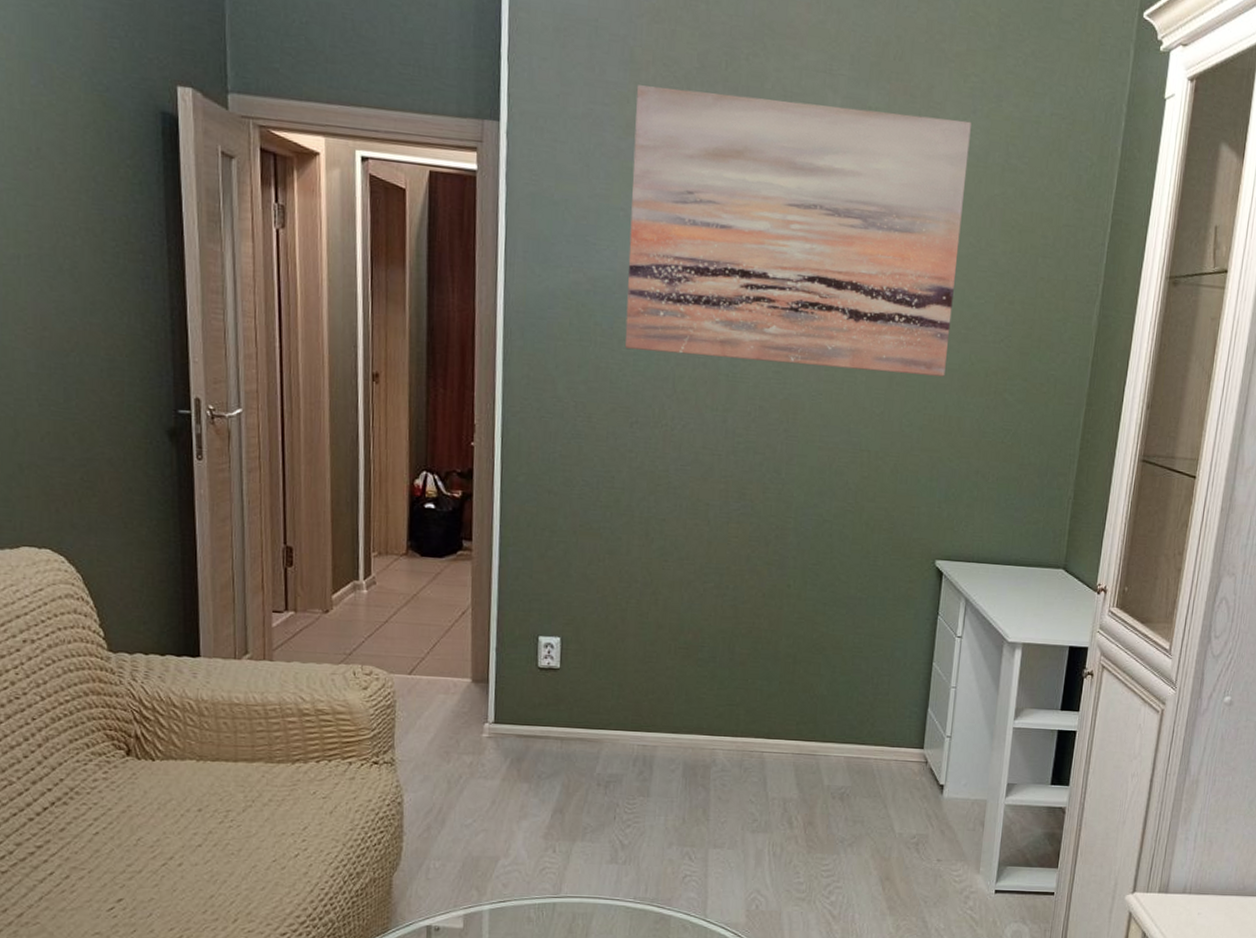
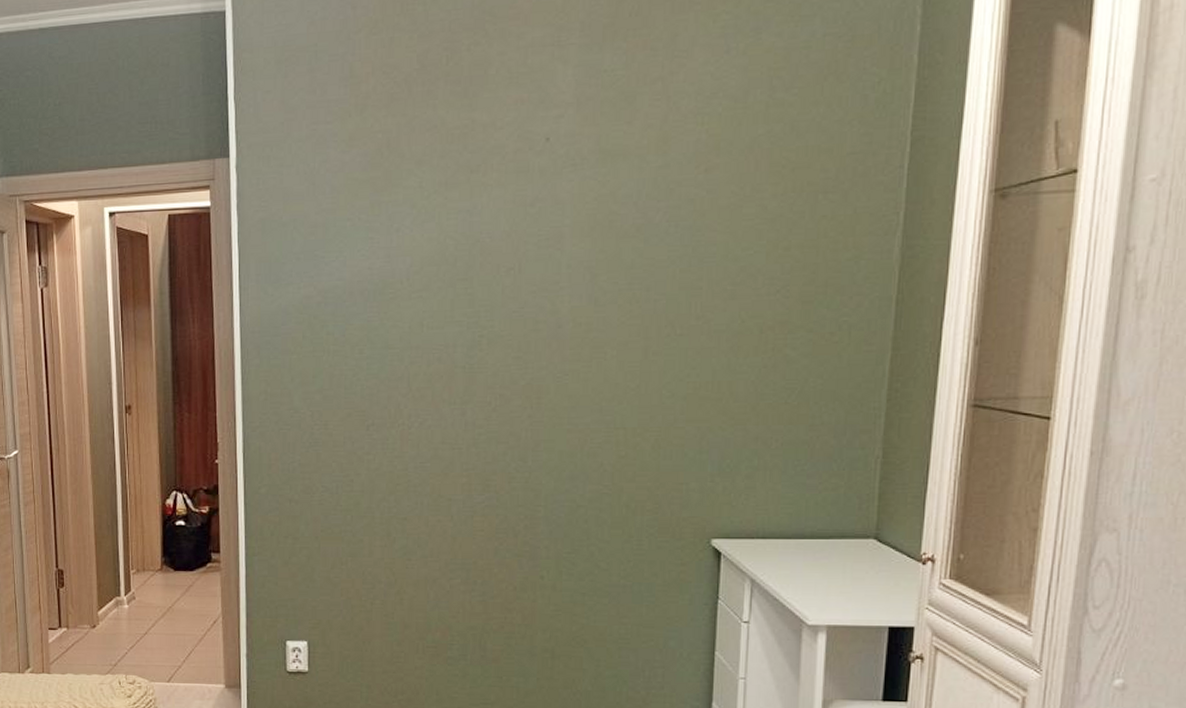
wall art: present [624,85,971,377] -> none [357,62,725,353]

